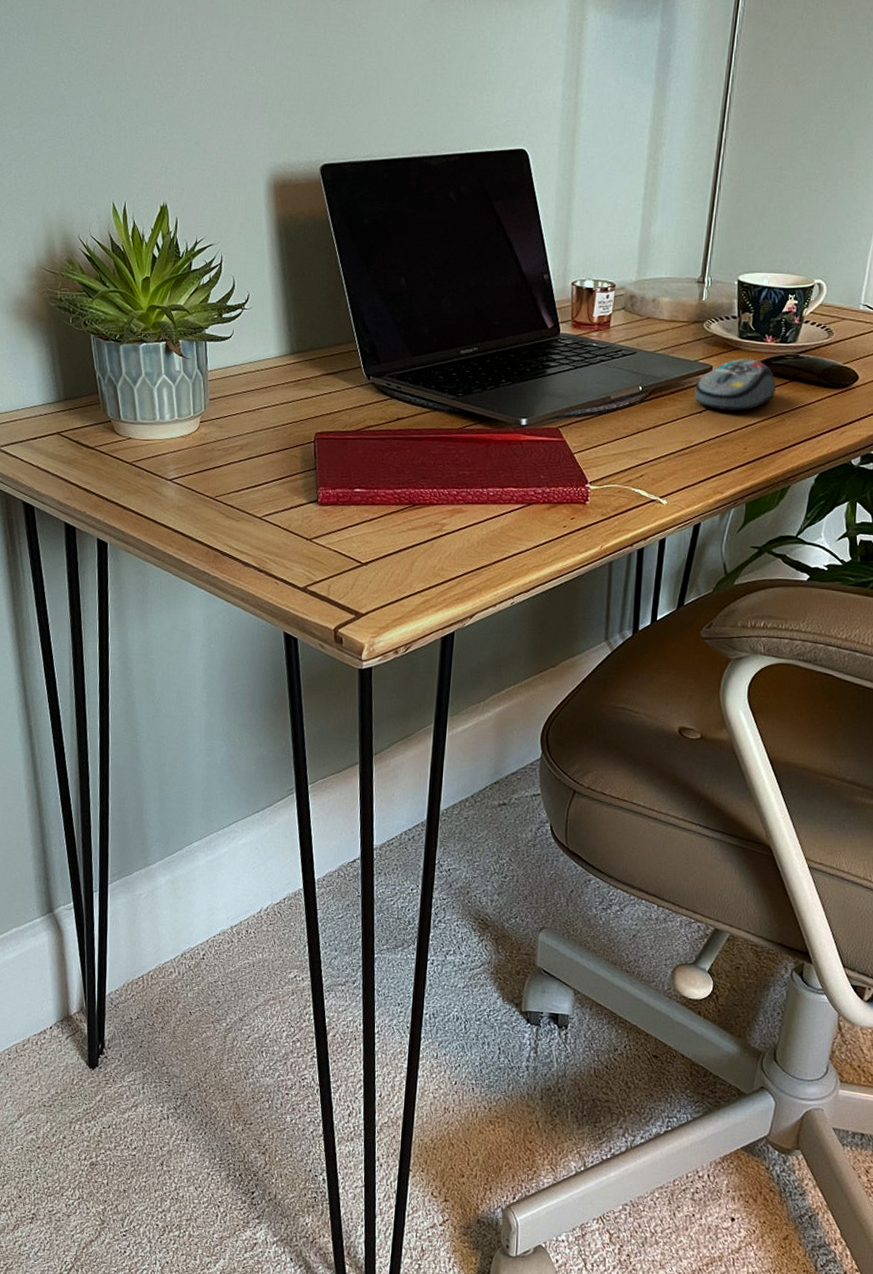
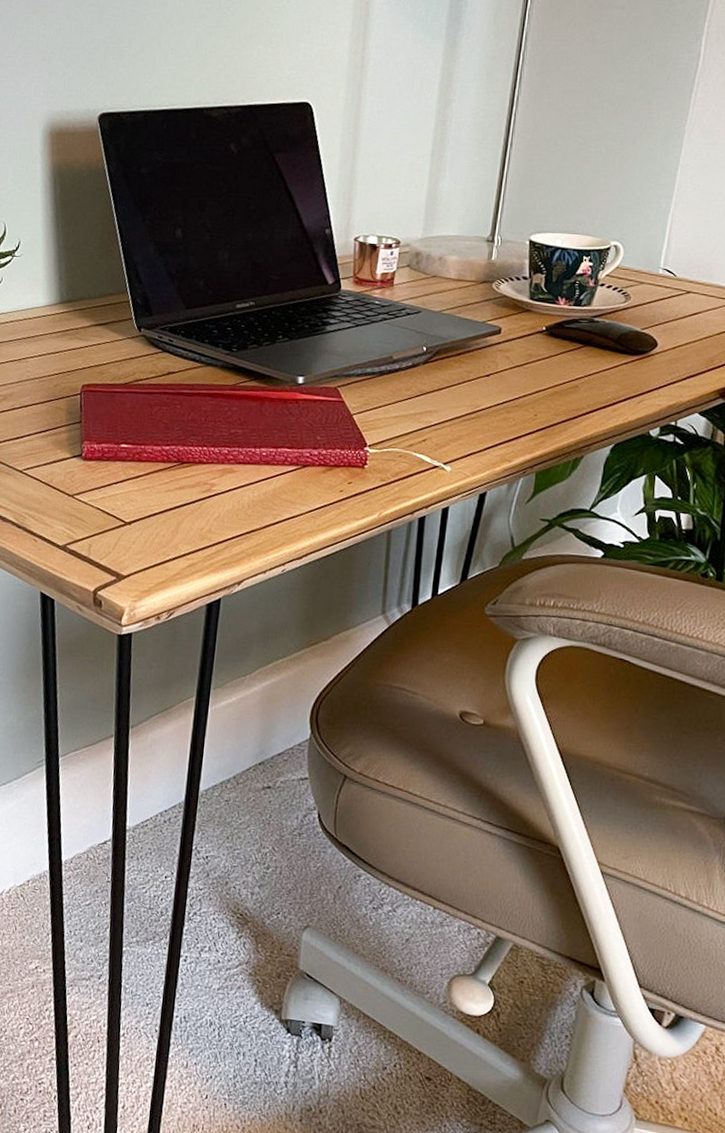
computer mouse: present [694,358,776,412] -> none [482,321,569,376]

